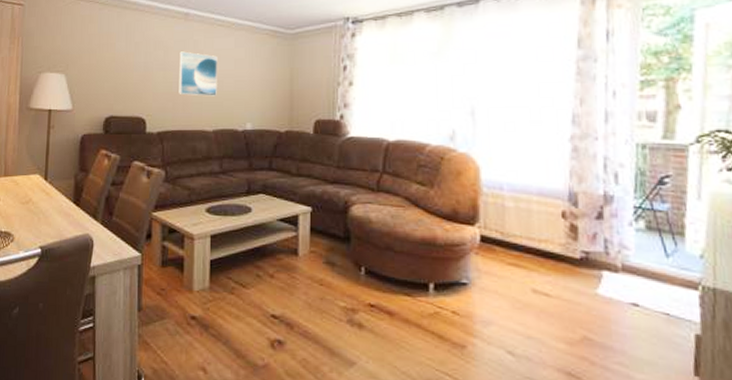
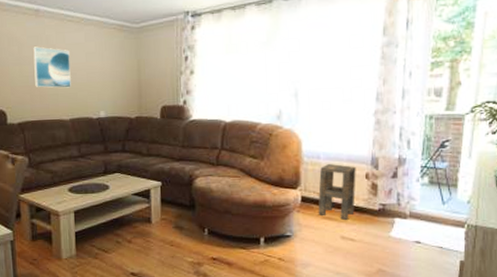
side table: none [501,197,550,268] -> present [318,164,356,220]

